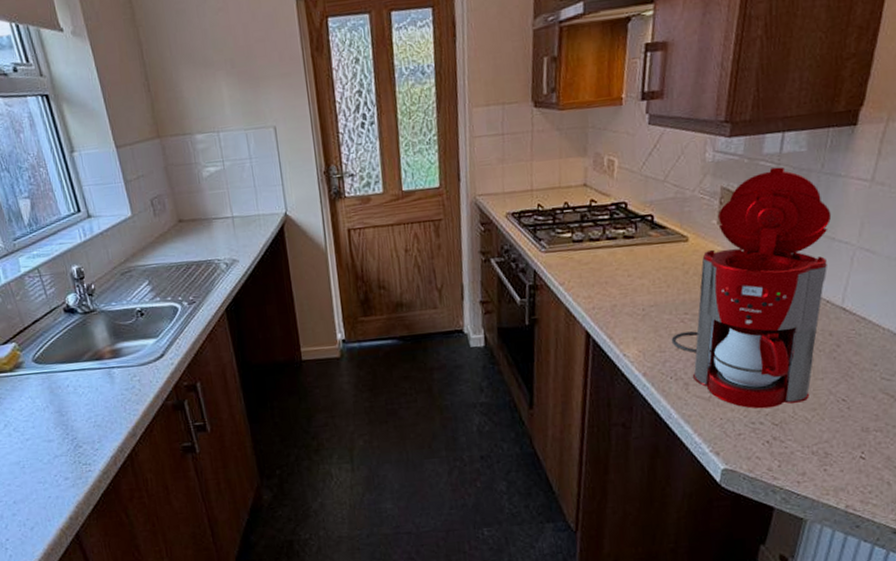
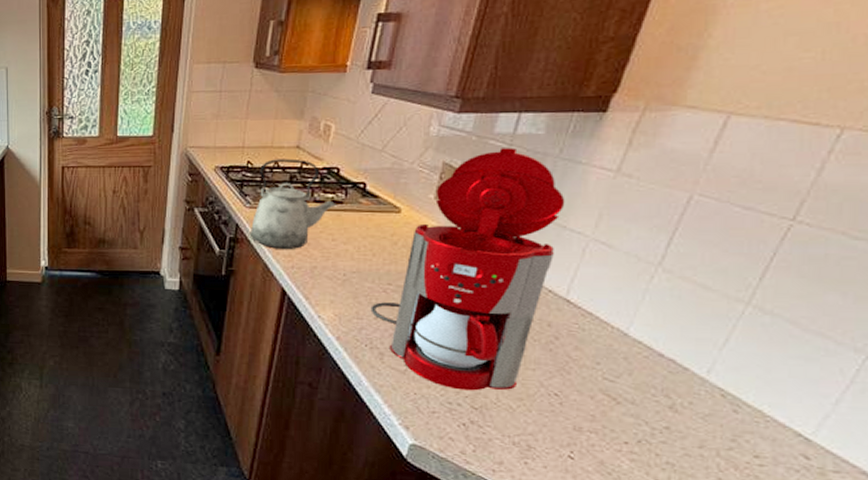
kettle: none [548,197,630,292] -> present [249,159,338,250]

